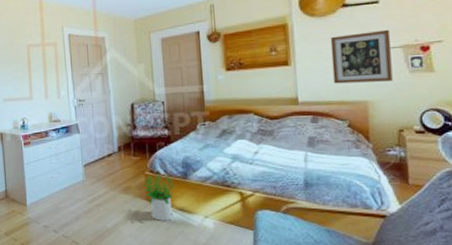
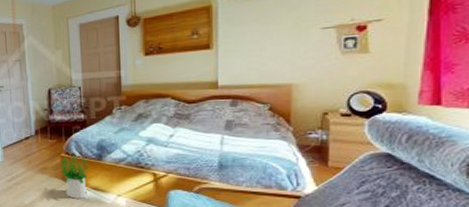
wall art: present [330,29,393,84] -> none [257,8,324,67]

